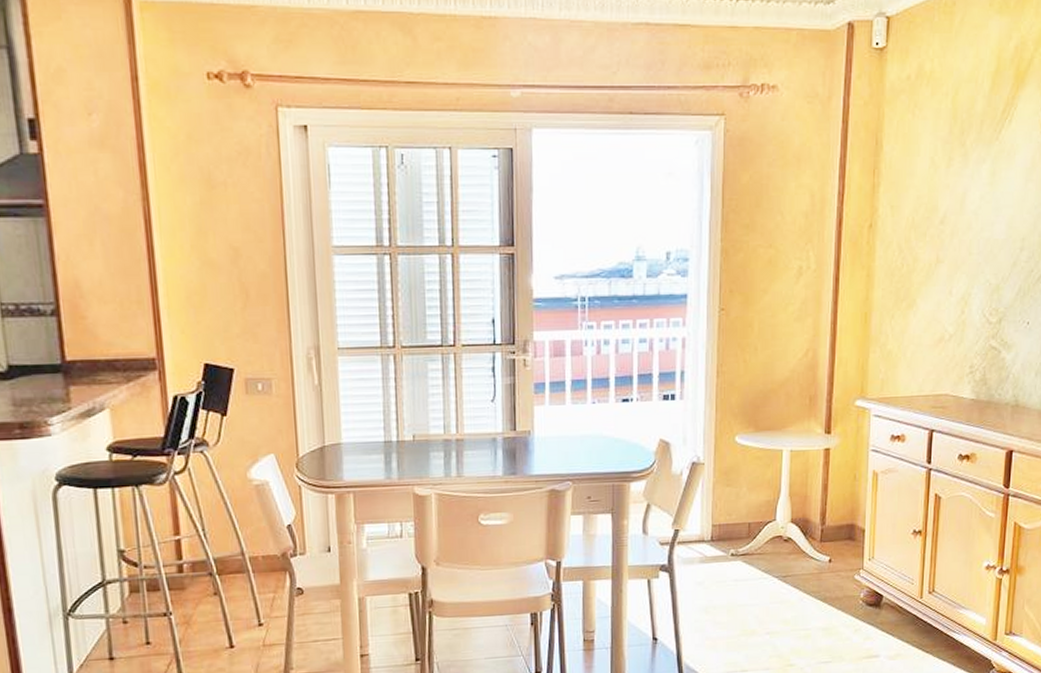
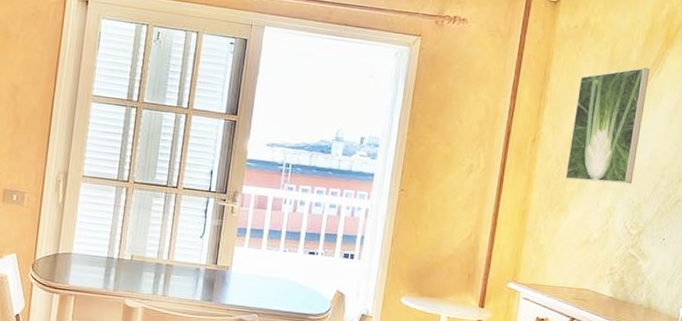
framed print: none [911,118,1000,268] -> present [565,67,650,184]

